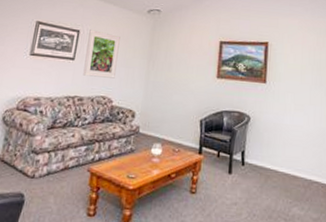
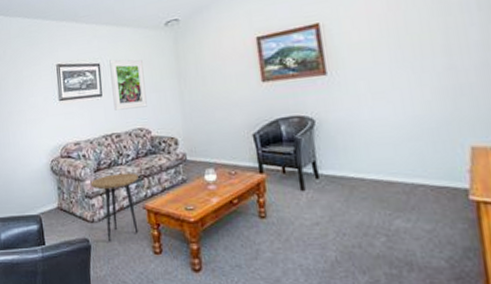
side table: none [40,134,91,200] -> present [90,172,139,242]

